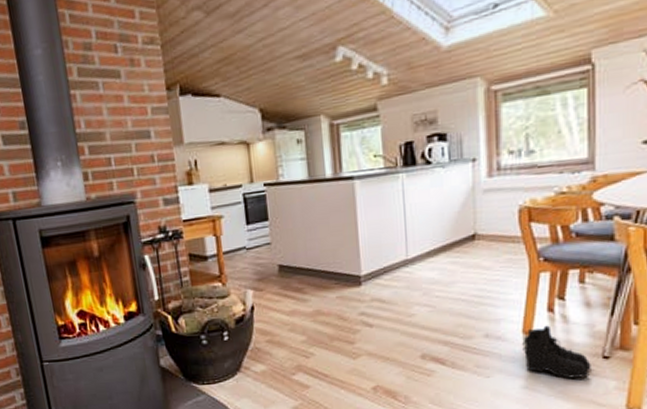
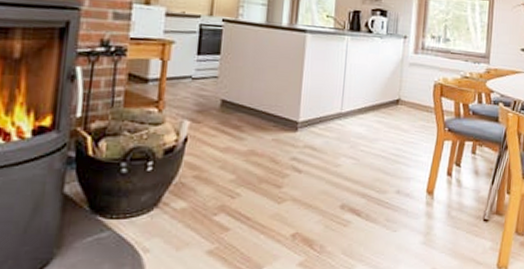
boots: present [522,325,591,380] -> none [425,187,475,238]

